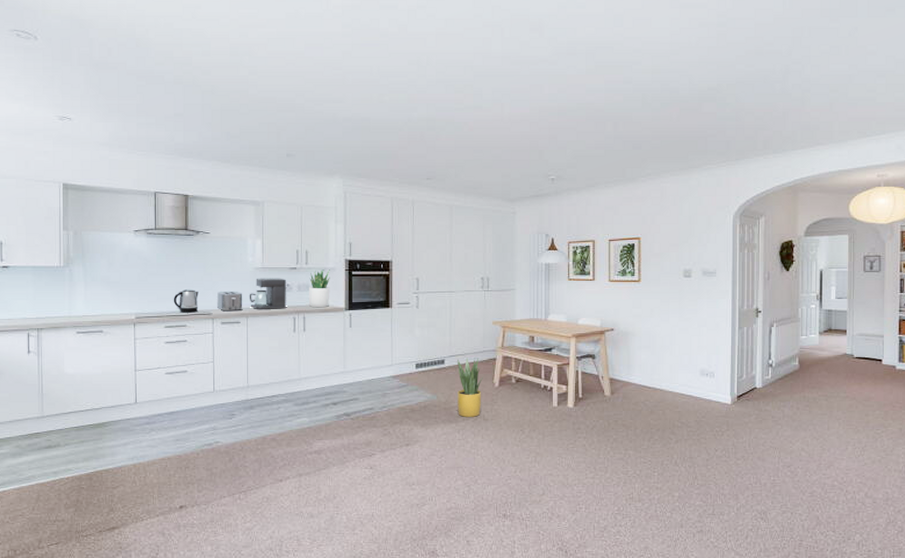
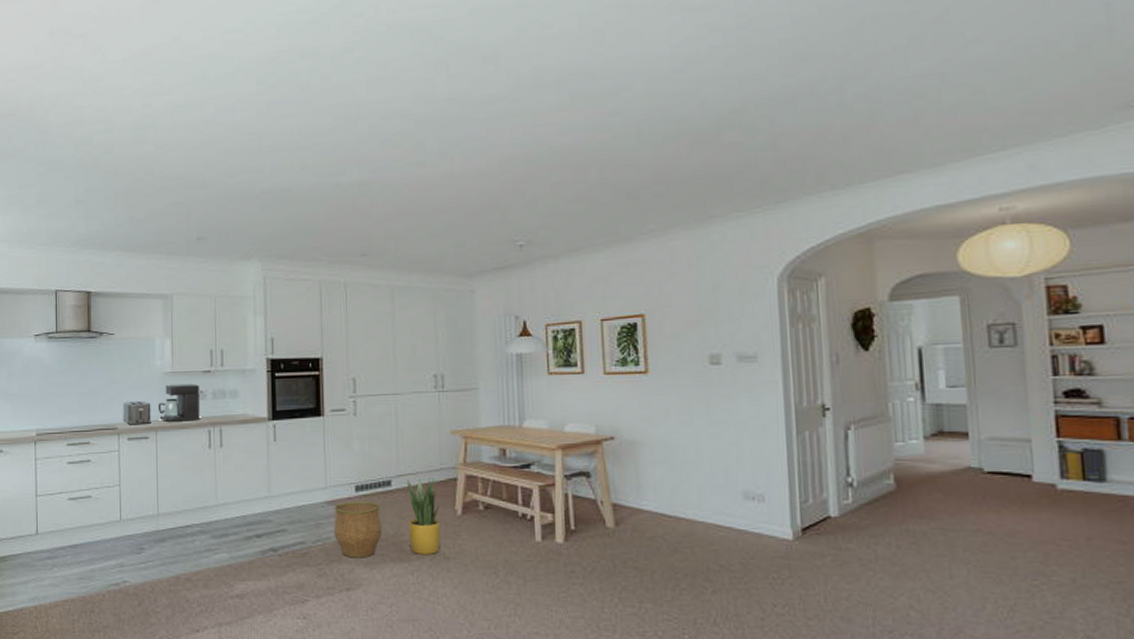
kettle: present [173,289,199,313] -> none [76,400,103,428]
planter: present [308,269,330,308] -> none [224,371,250,419]
basket: none [397,376,437,420] -> present [333,502,383,558]

